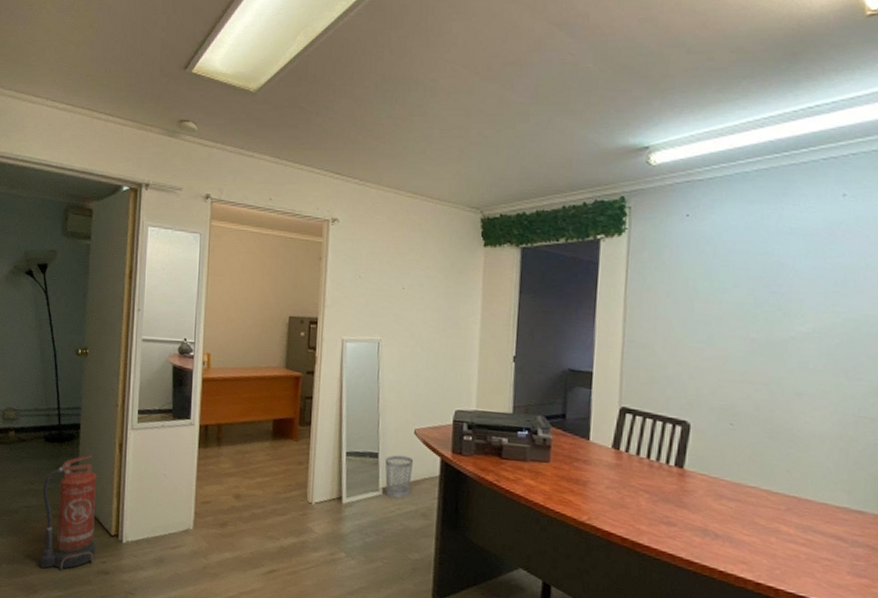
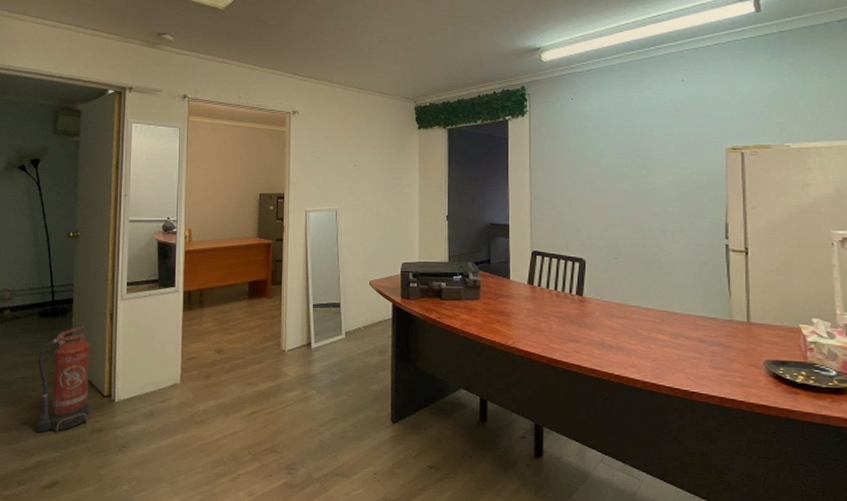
wastebasket: present [384,455,414,499] -> none [346,303,370,340]

